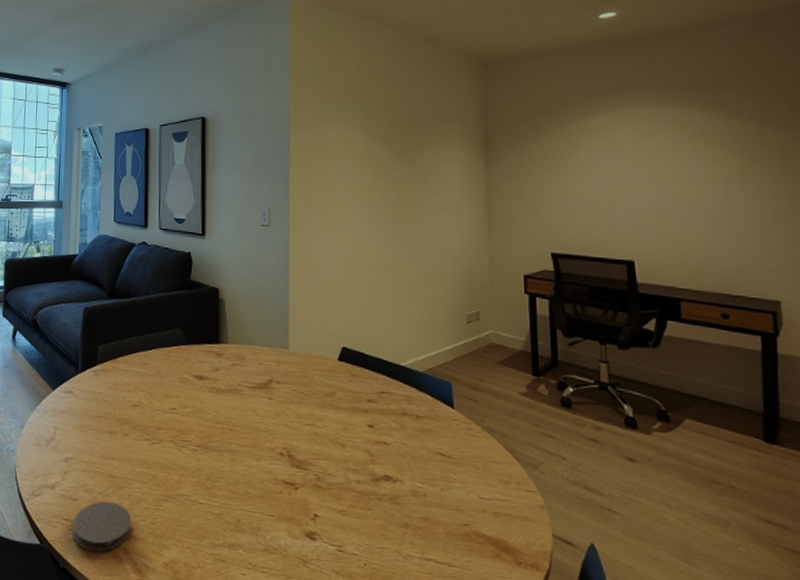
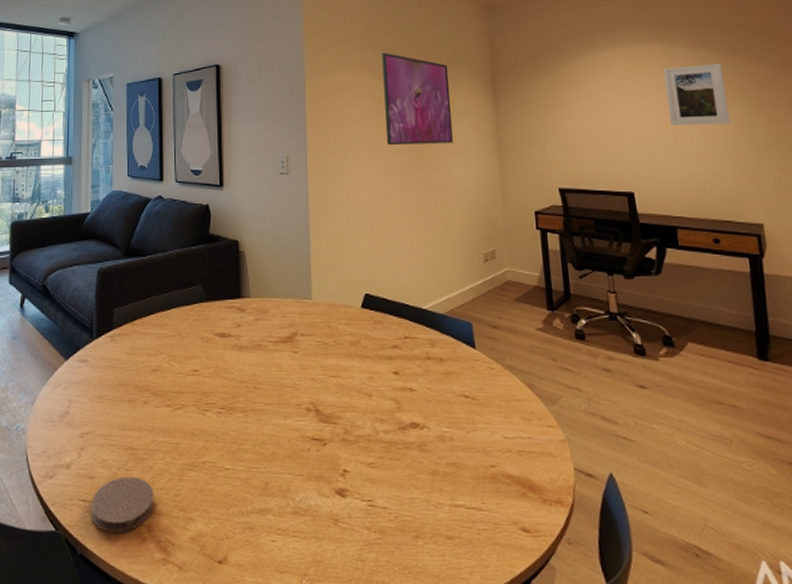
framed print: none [369,108,440,203] -> present [382,52,453,146]
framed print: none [674,129,749,194] -> present [663,63,730,125]

